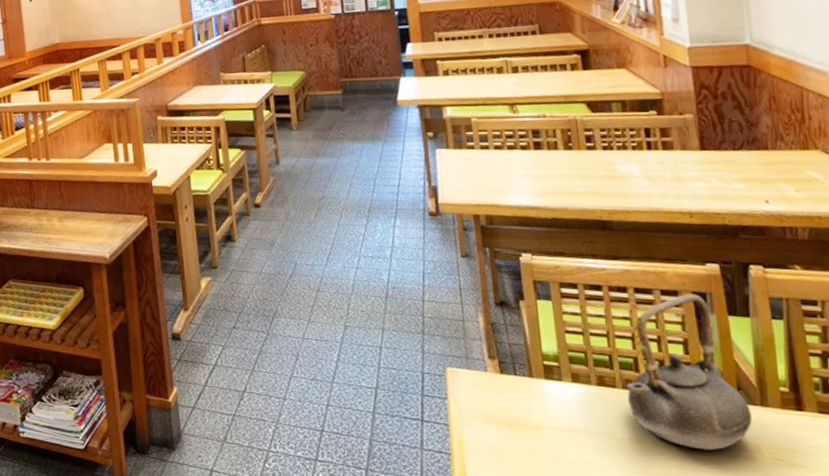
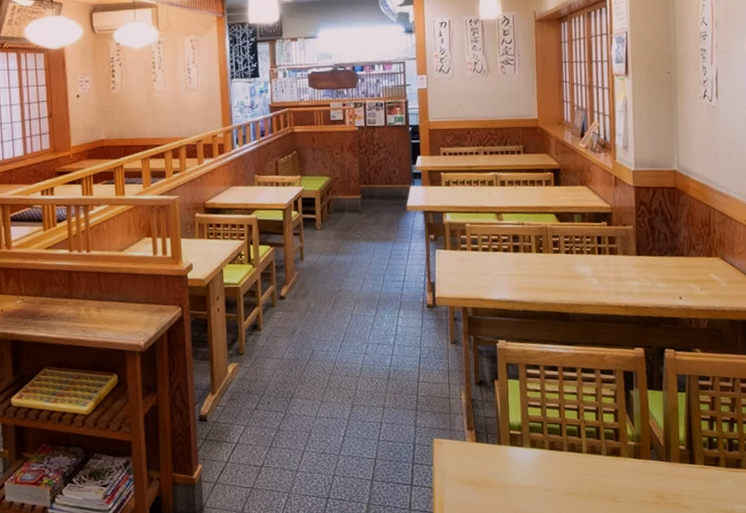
teapot: present [625,294,752,450] -> none [570,372,659,499]

